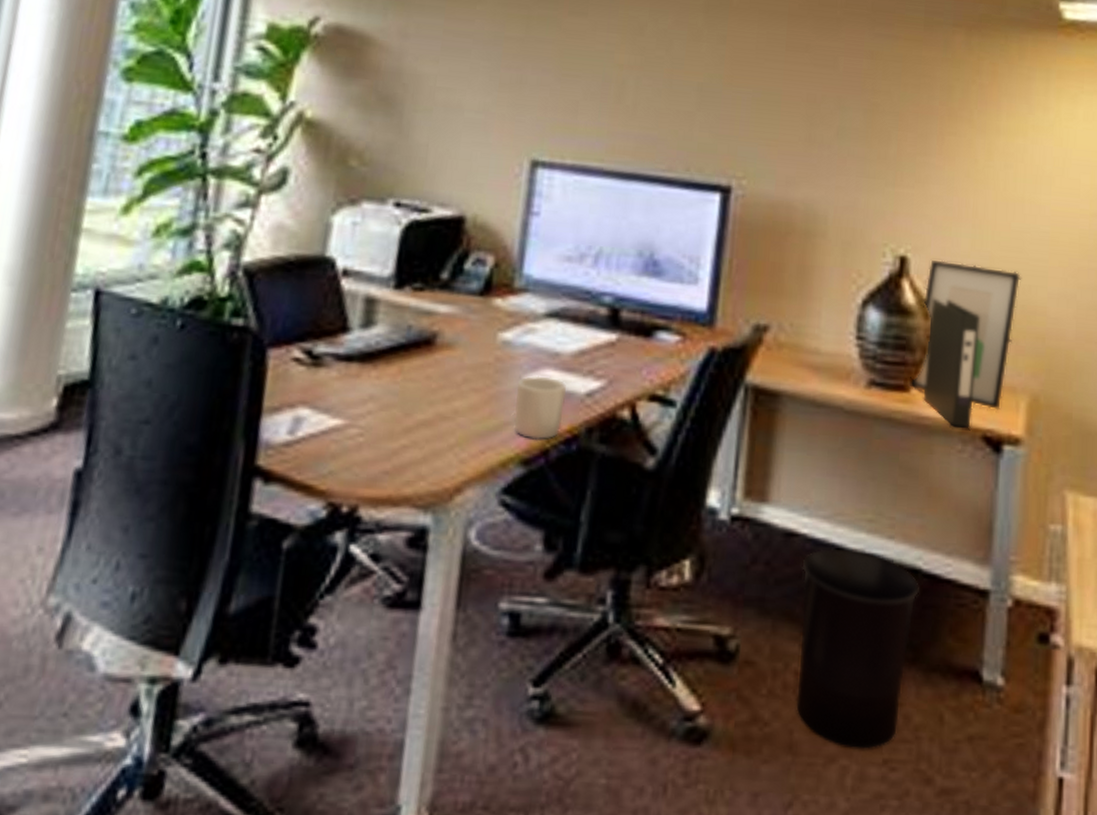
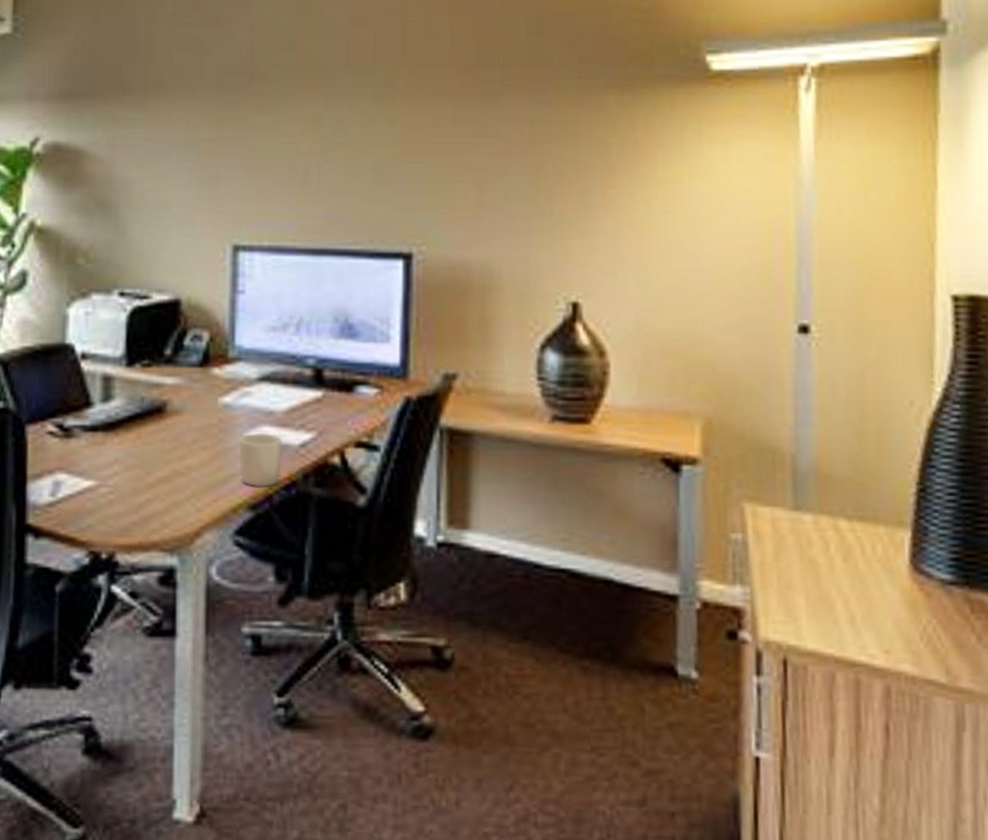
waste bin: present [795,548,919,749] -> none [504,565,613,738]
picture frame: present [908,260,1022,410] -> none [589,303,689,435]
binder: present [922,298,980,428] -> none [602,338,651,452]

